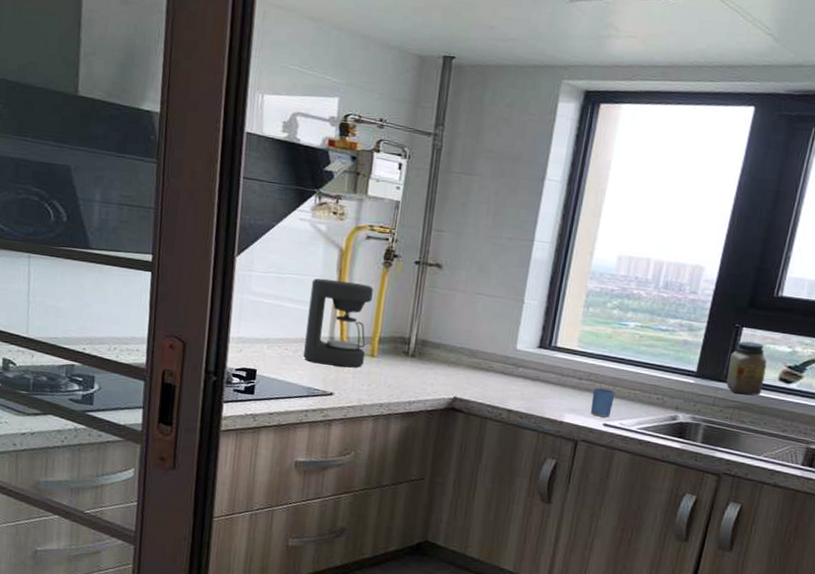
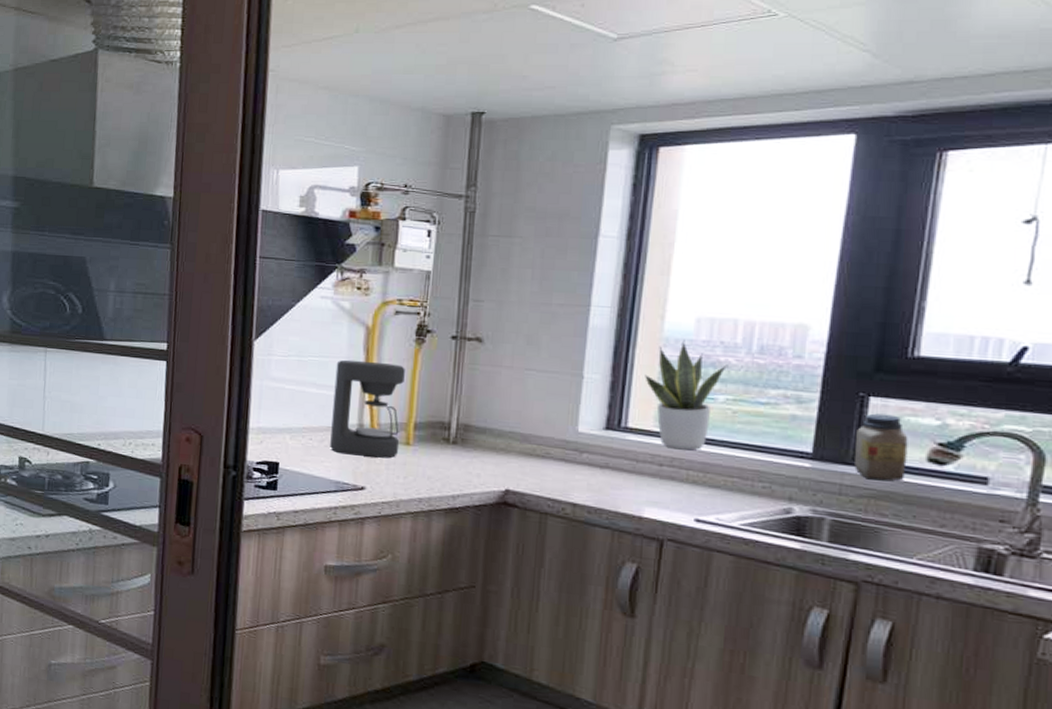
potted plant: none [573,273,640,367] -> present [645,339,729,450]
mug: present [591,388,616,418] -> none [676,475,707,512]

